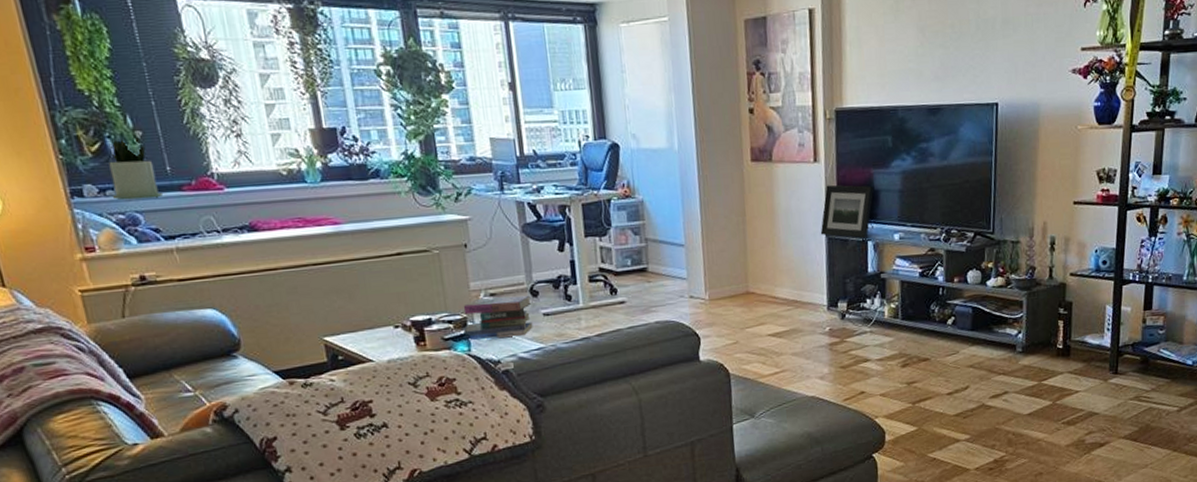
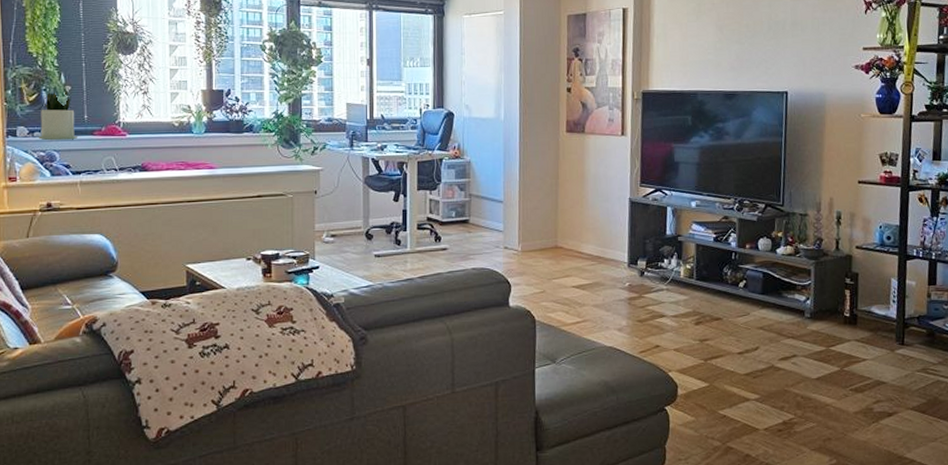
books: present [463,295,533,340] -> none [305,238,366,275]
picture frame: present [820,184,874,239] -> none [624,155,675,204]

